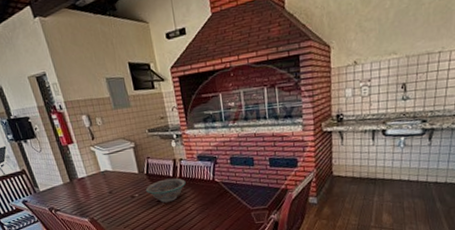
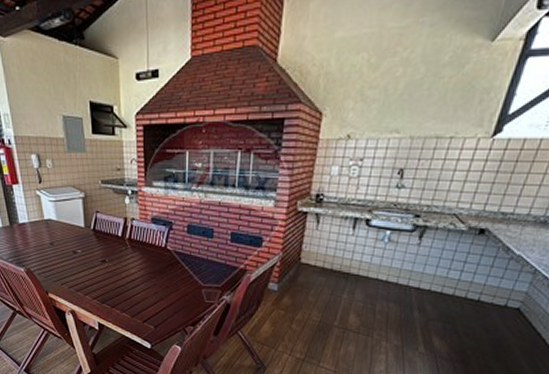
bowl: present [146,178,186,203] -> none [91,238,135,264]

